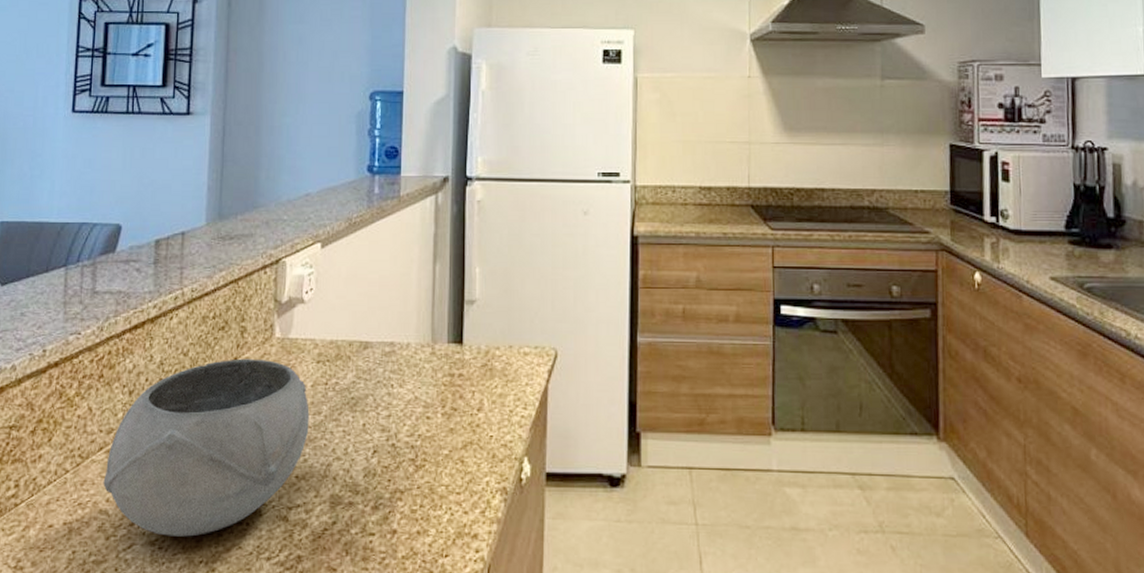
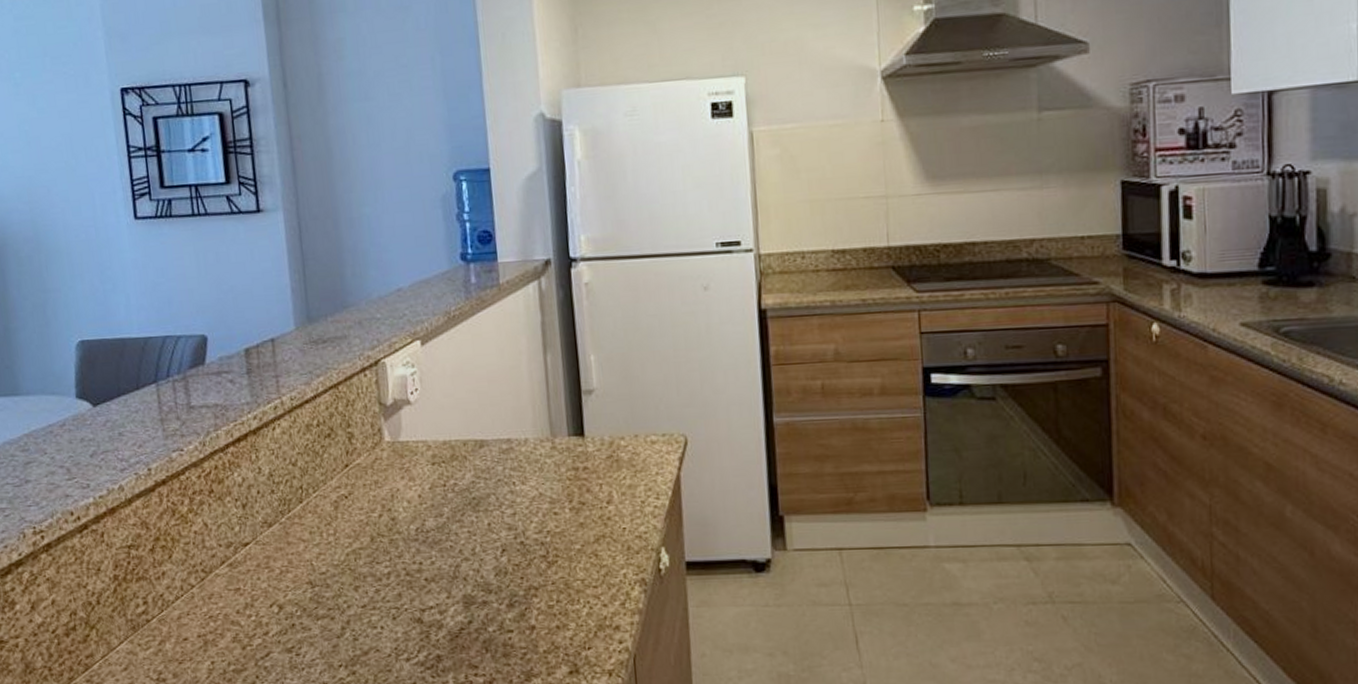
bowl: present [103,358,310,537] -> none [230,464,433,643]

